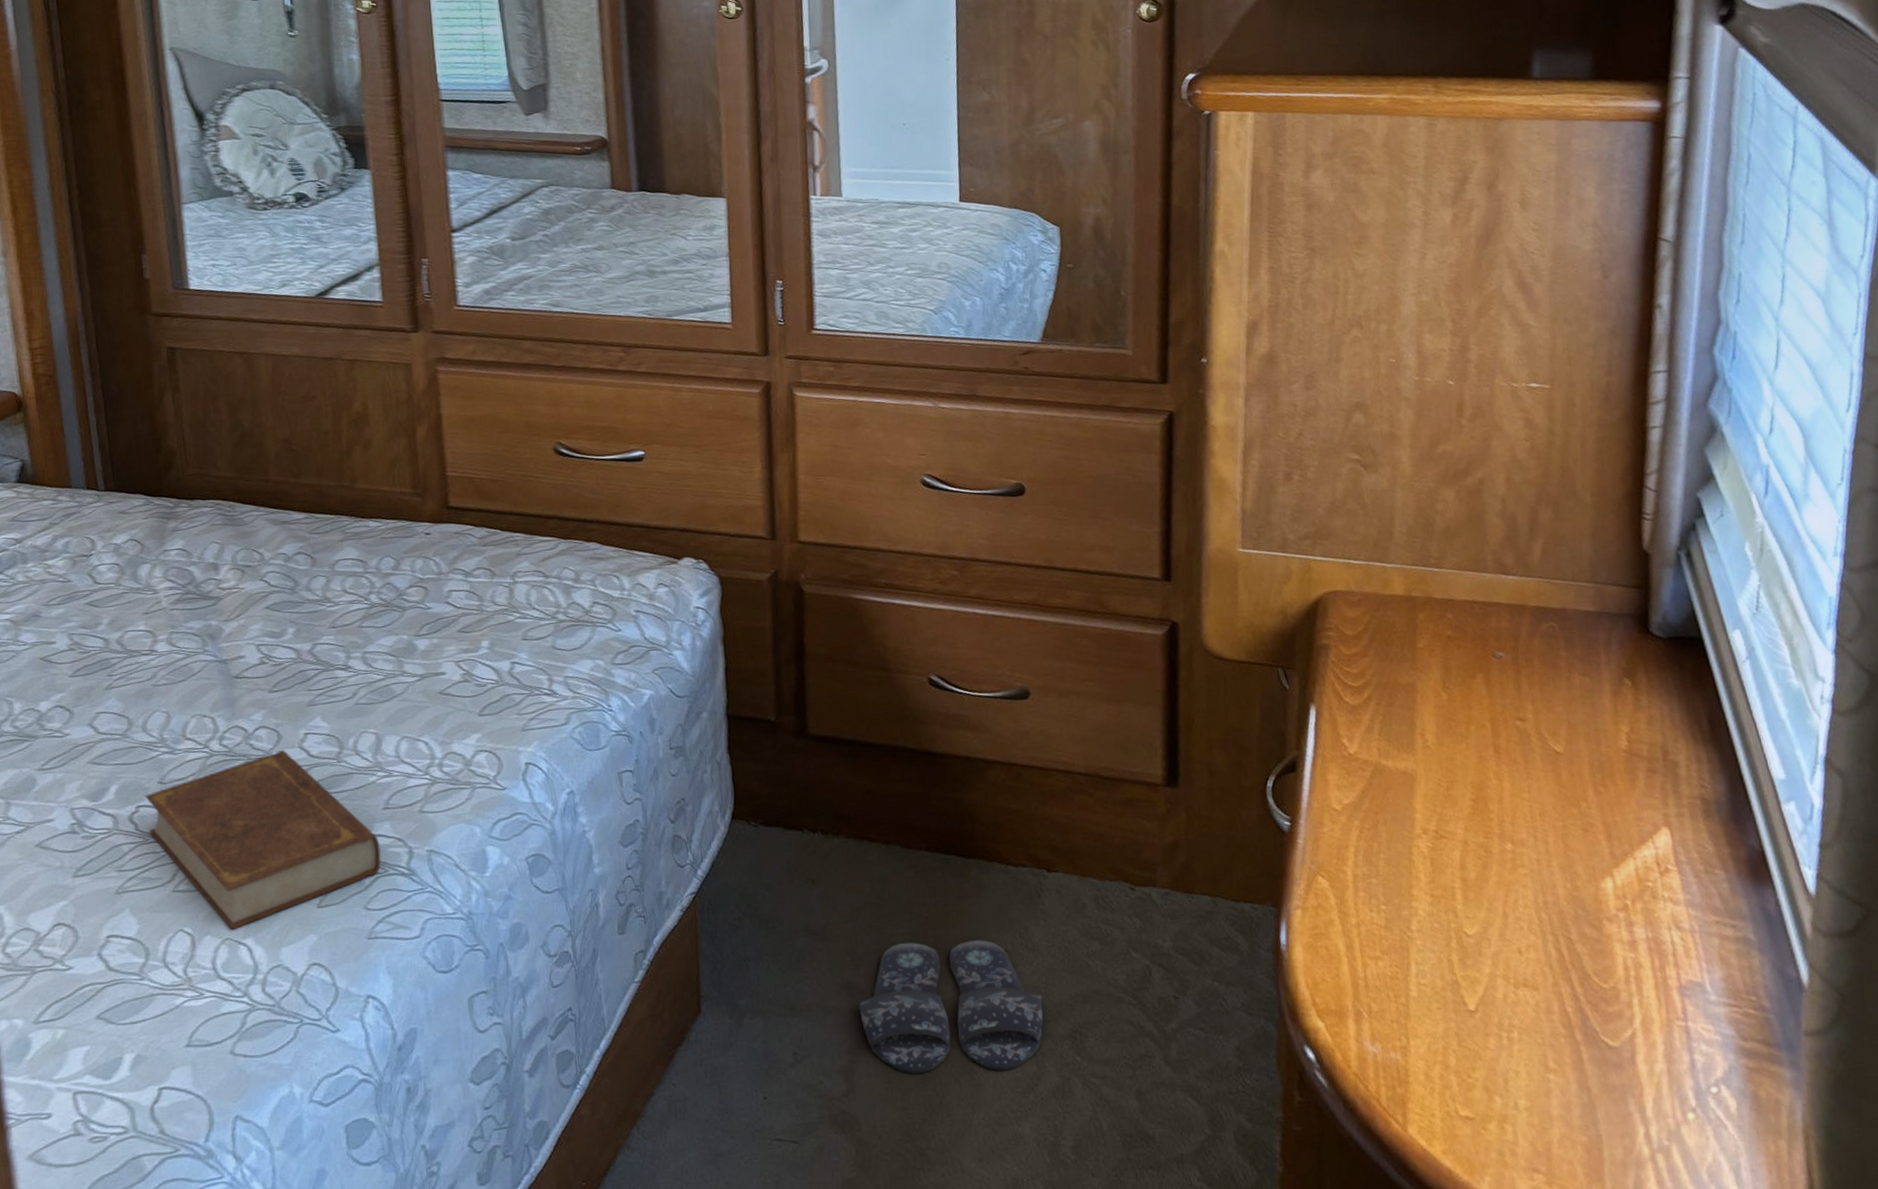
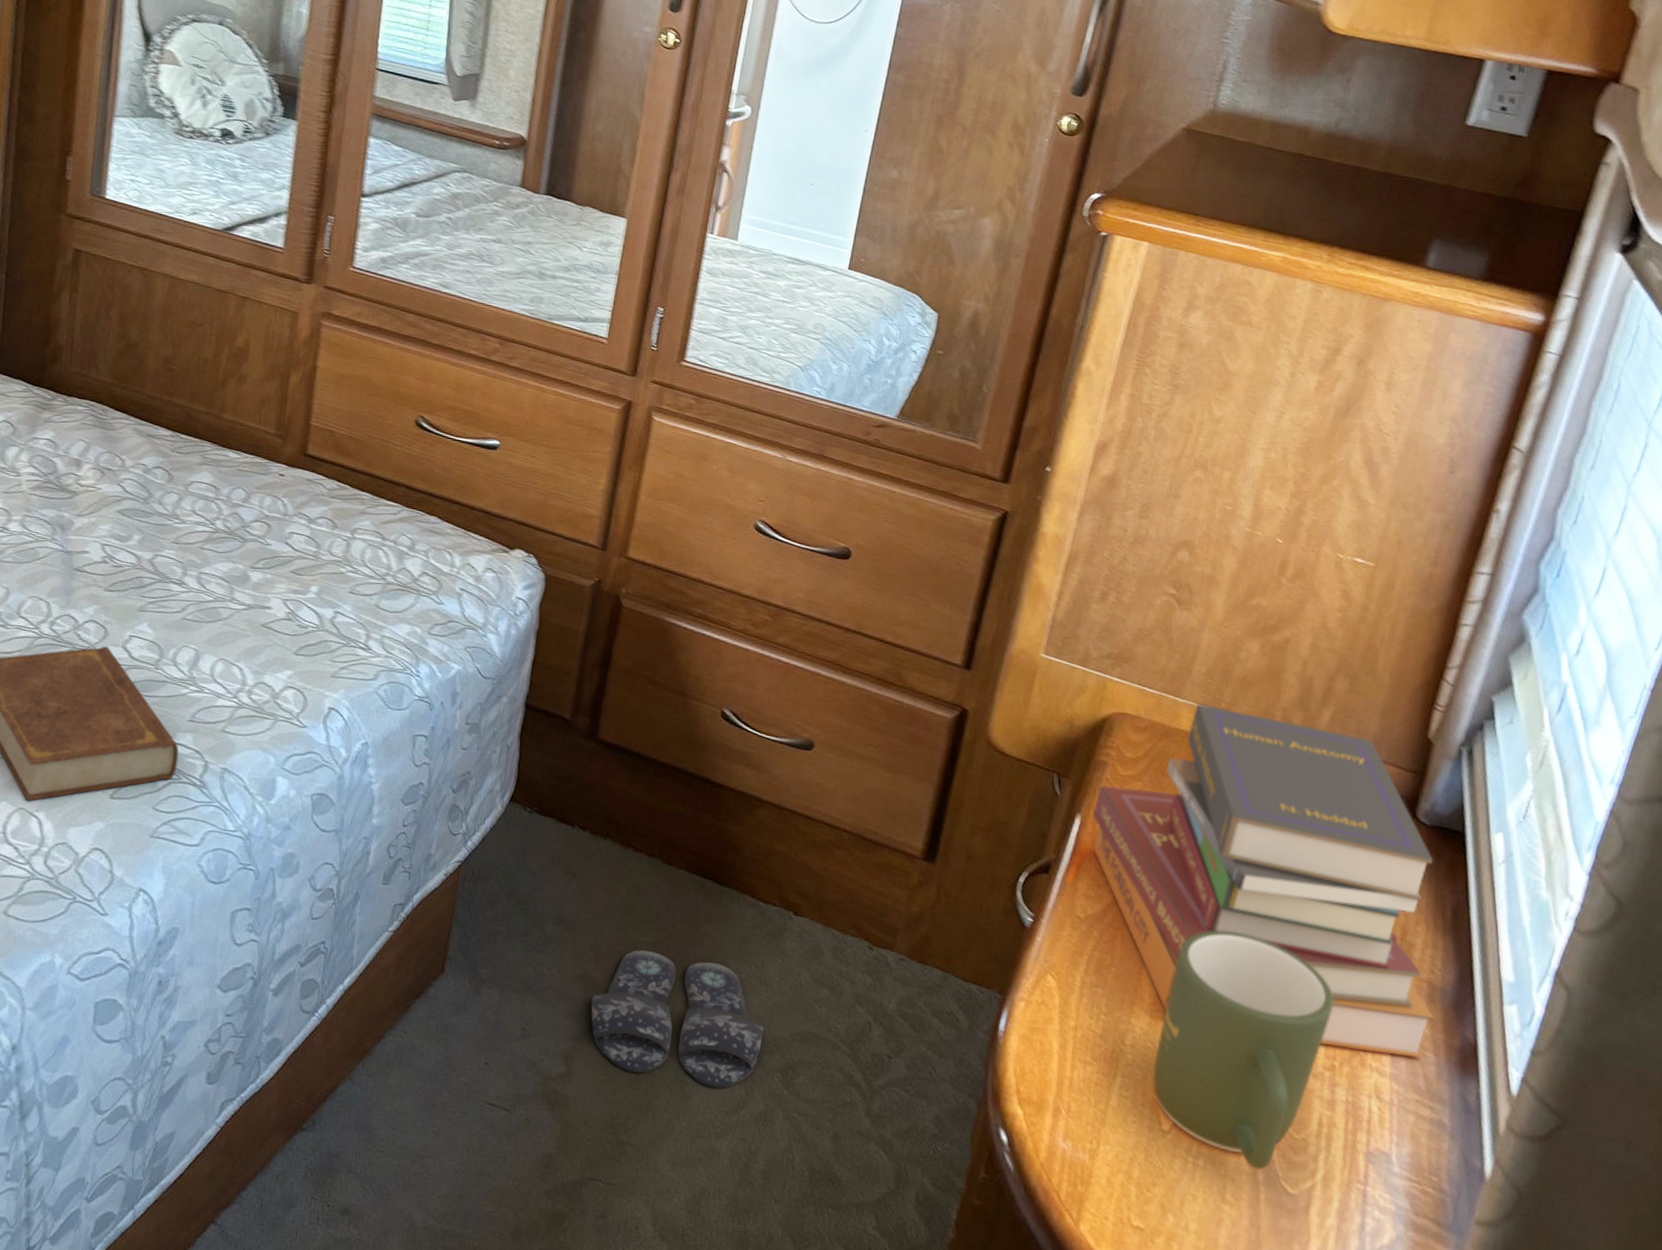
books: none [1325,563,1716,887] -> present [1092,703,1435,1058]
mug: none [1443,789,1612,1031] -> present [1153,930,1334,1171]

